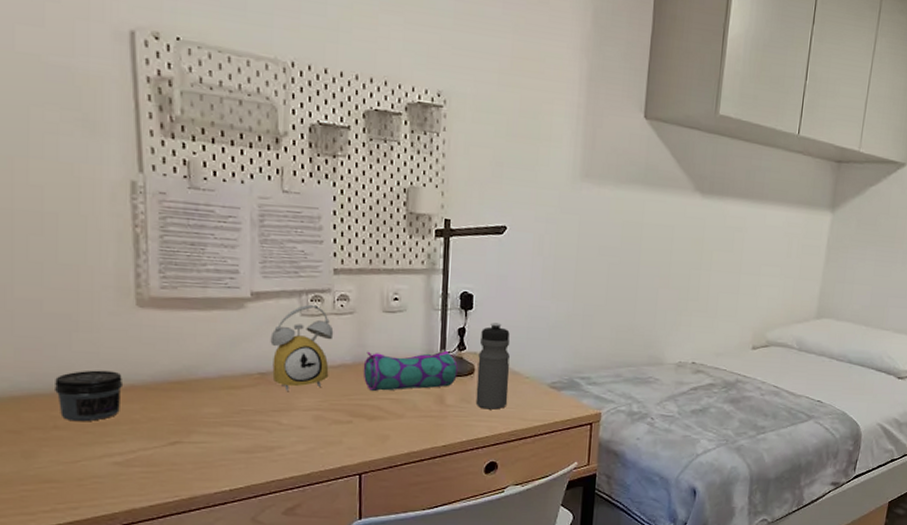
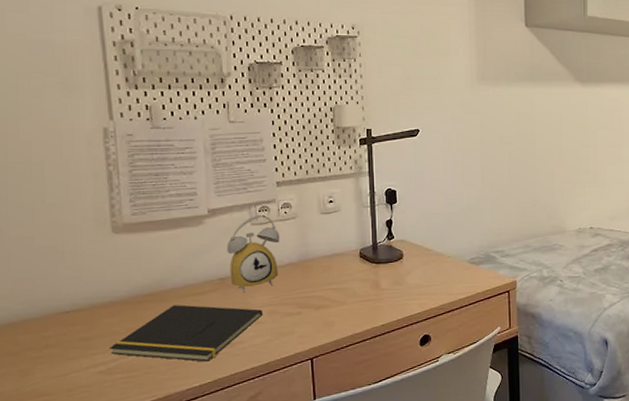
jar: present [53,370,124,422] -> none [45,291,104,340]
notepad: none [128,397,308,465] -> present [110,304,263,362]
pencil case: present [363,350,458,392] -> none [307,241,389,284]
water bottle: present [475,323,510,410] -> none [405,212,434,289]

